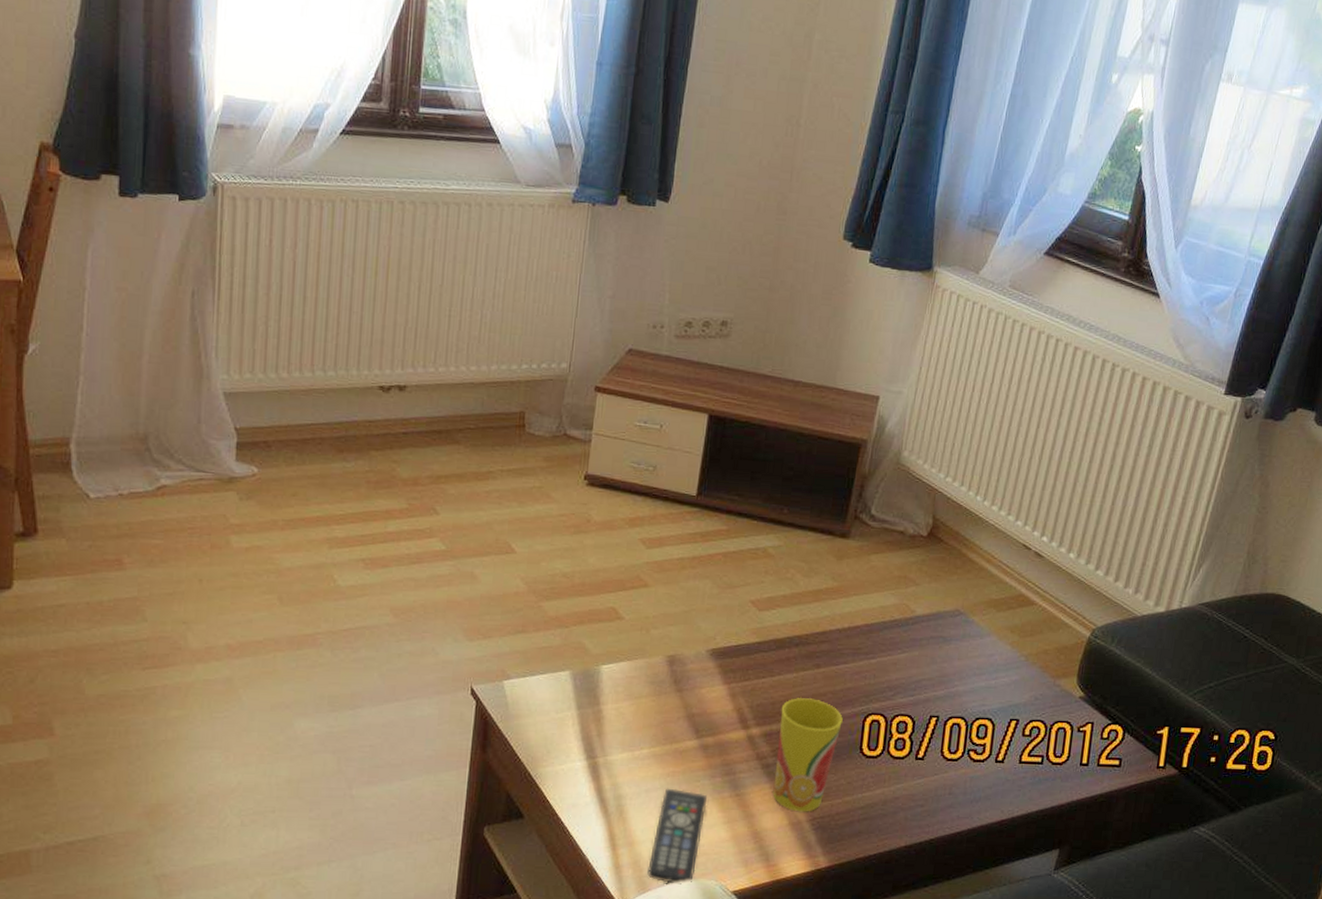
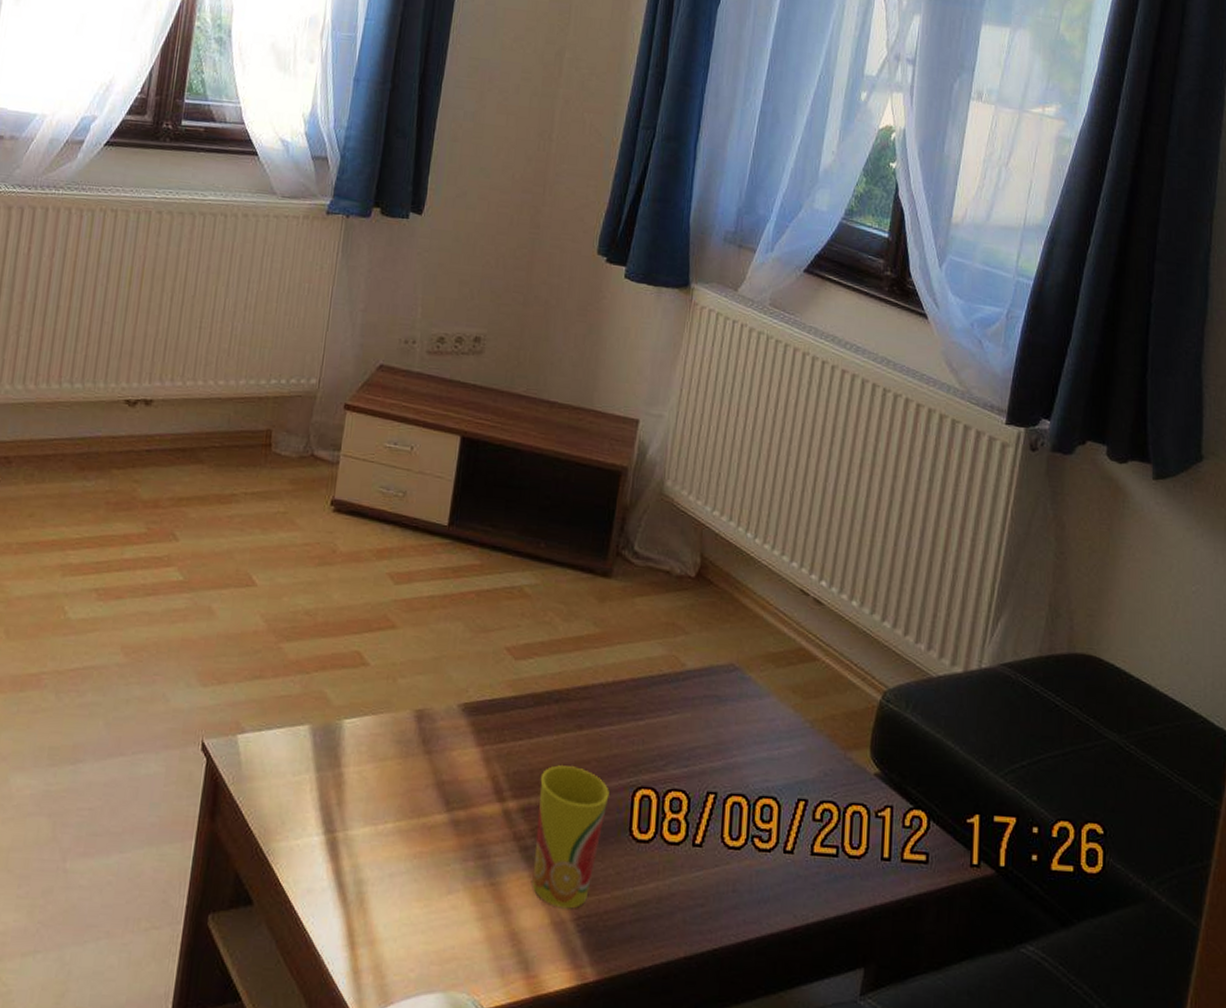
remote control: present [647,788,708,885] -> none [390,872,459,998]

